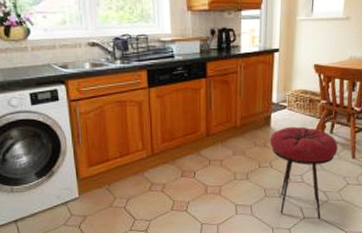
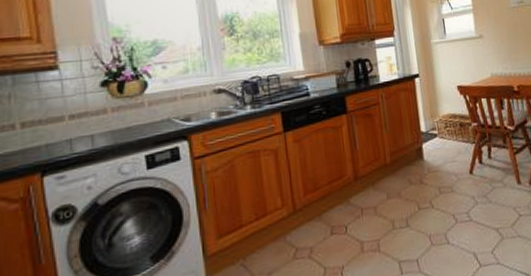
stool: present [269,126,338,219] -> none [425,154,501,266]

